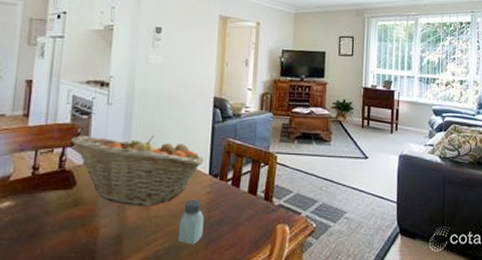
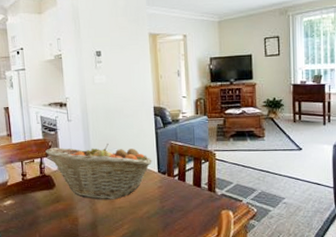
saltshaker: present [178,199,204,245] -> none [139,193,159,228]

